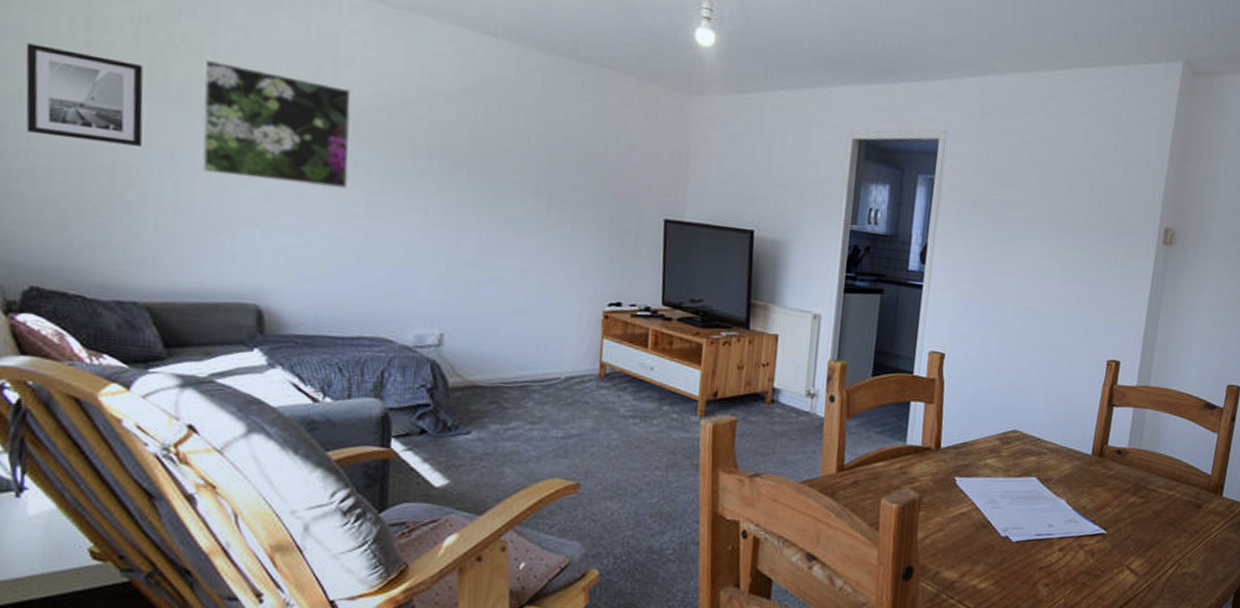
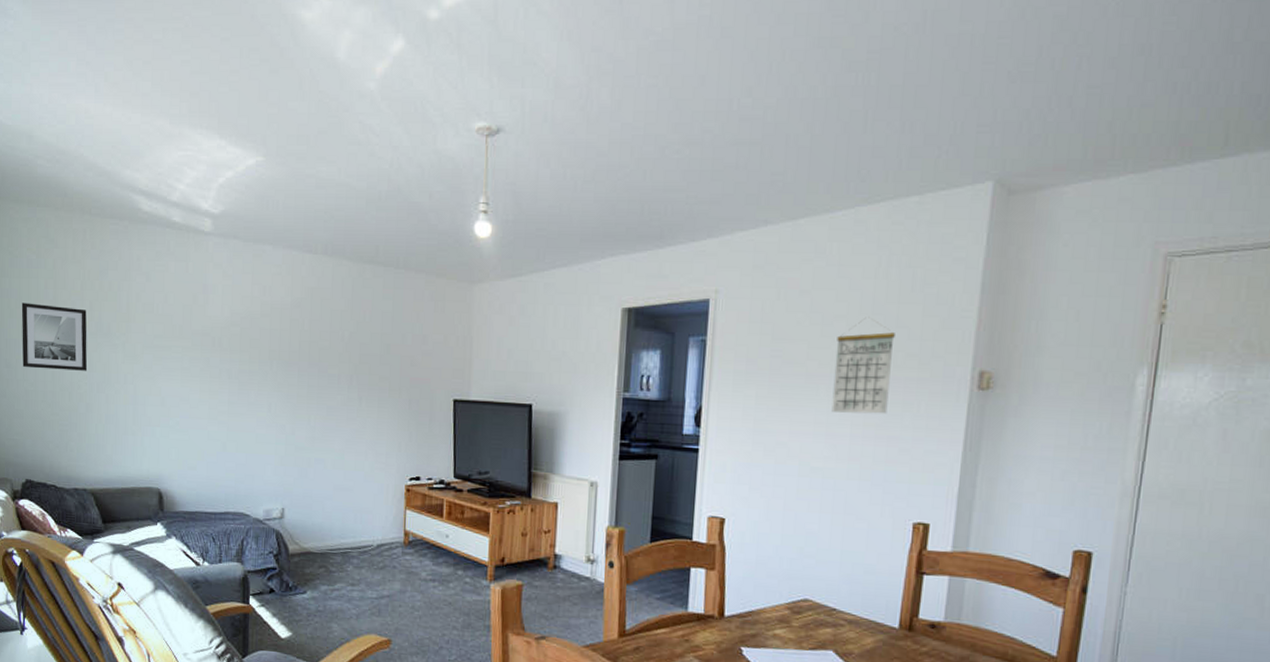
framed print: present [201,60,352,190] -> none [122,301,217,393]
calendar: none [1044,172,1100,261] -> present [831,318,895,414]

